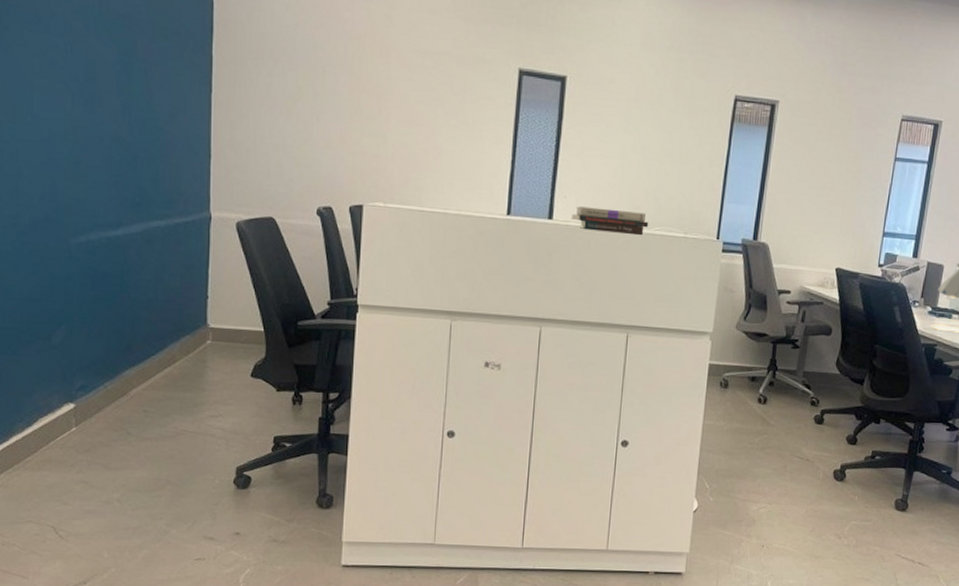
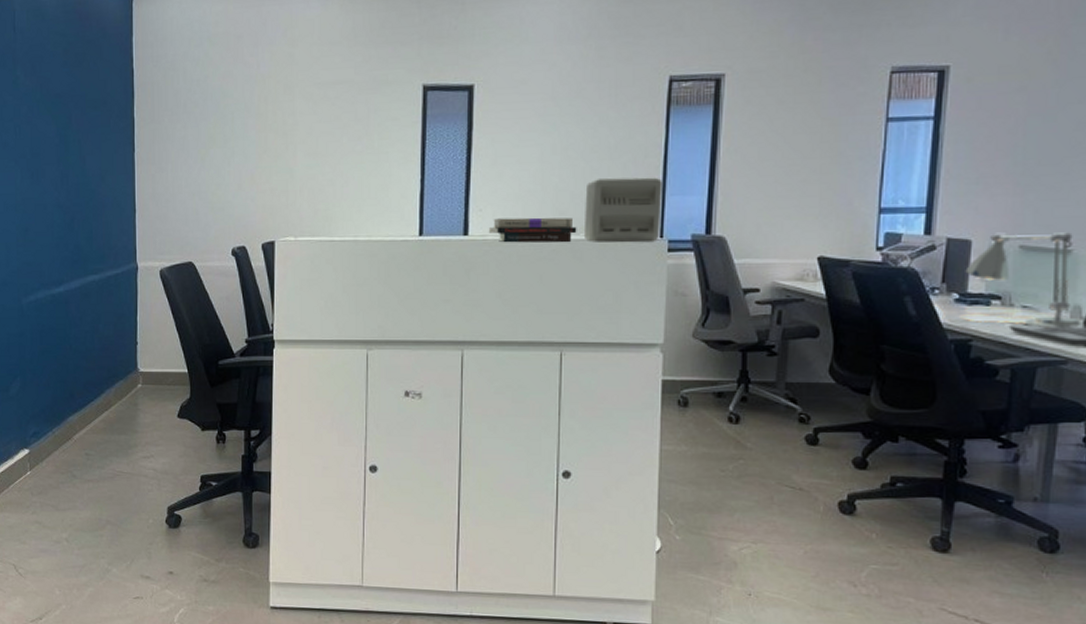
desk organizer: none [653,179,722,243] -> present [583,176,662,243]

